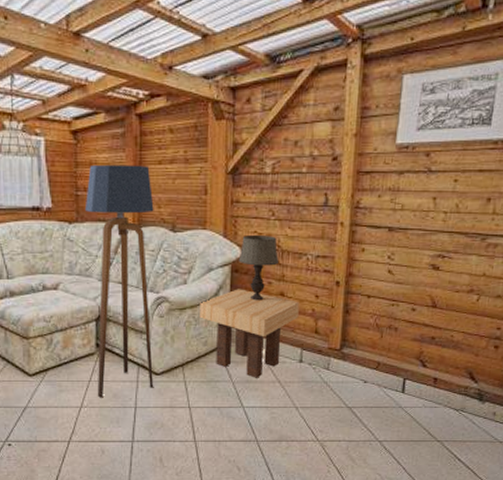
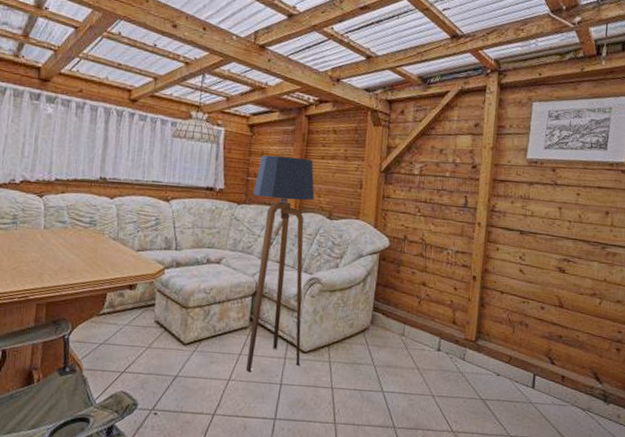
side table: present [200,289,299,378] -> none [348,276,439,363]
table lamp: present [238,234,280,301] -> none [386,227,423,289]

